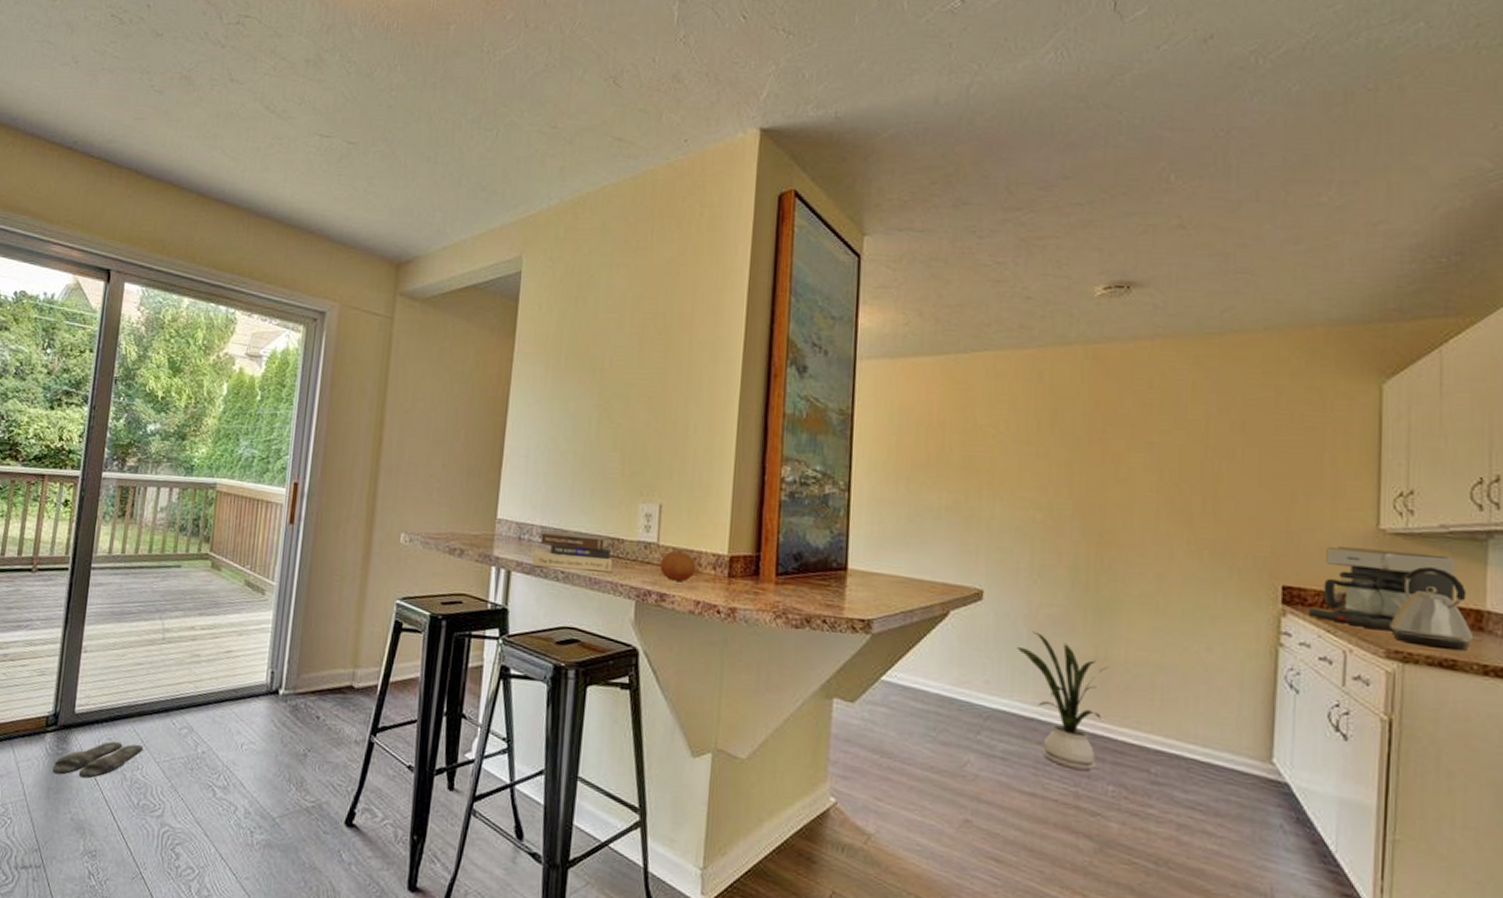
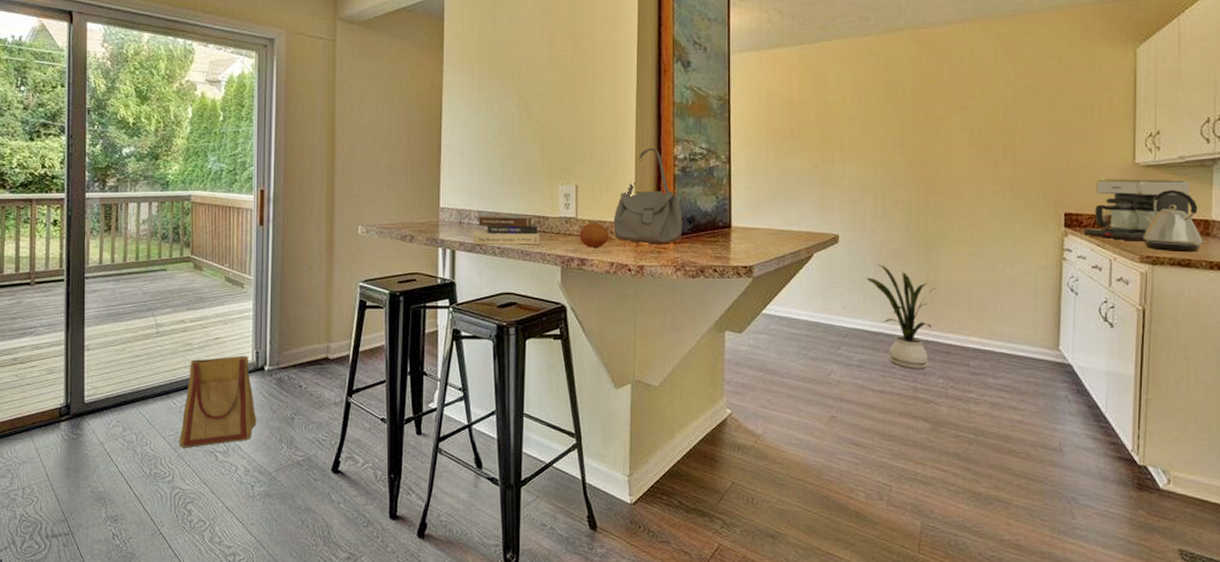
slippers: present [52,741,143,778] -> none [70,423,149,457]
shopping bag: none [173,674,265,779] -> present [179,355,256,448]
handbag: none [701,466,788,584] -> present [613,148,683,244]

